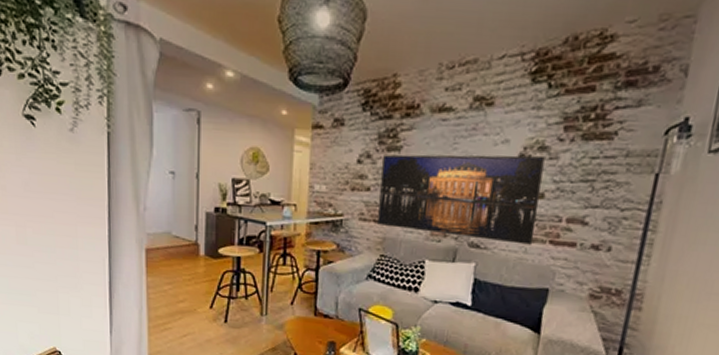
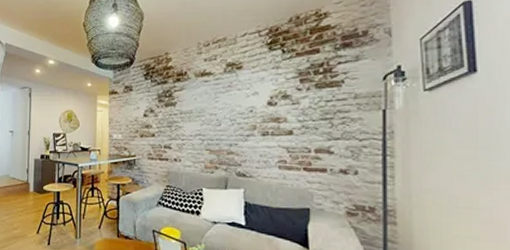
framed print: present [377,154,545,245] -> none [162,102,290,172]

